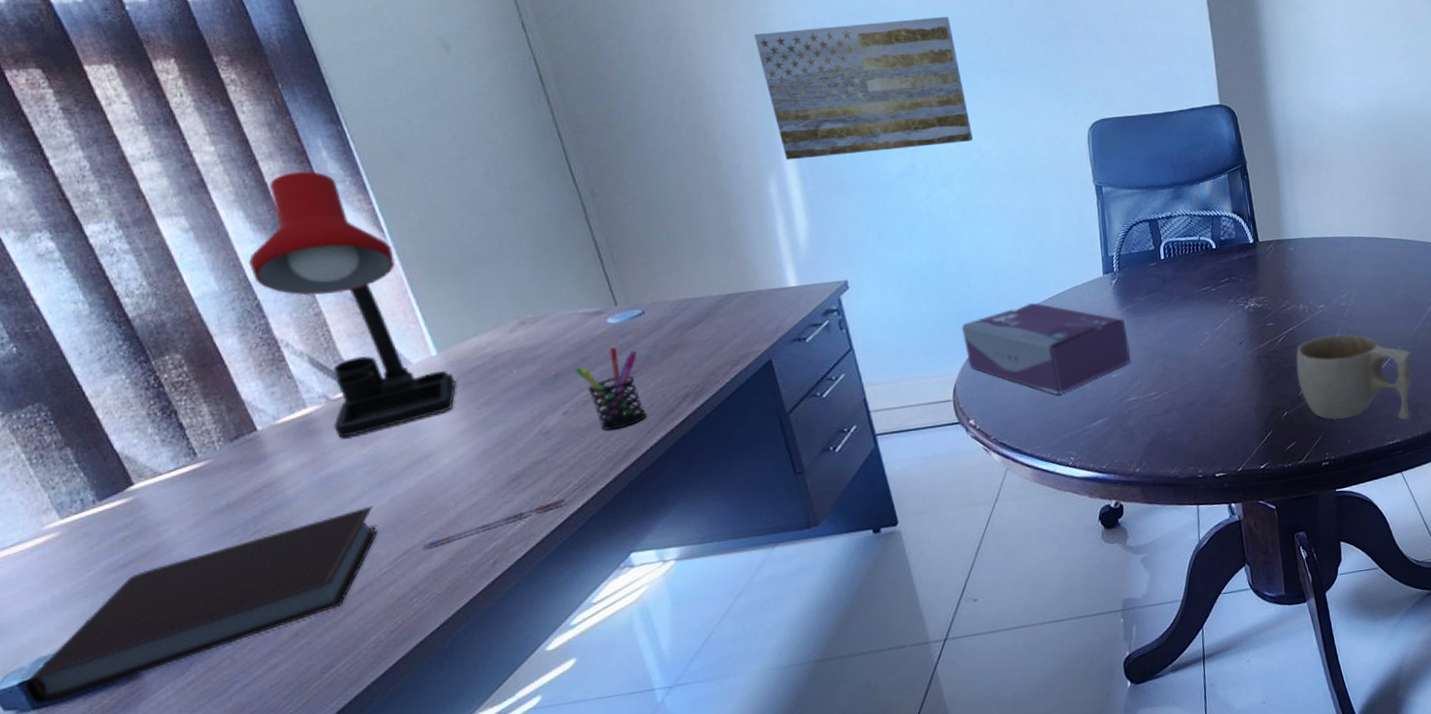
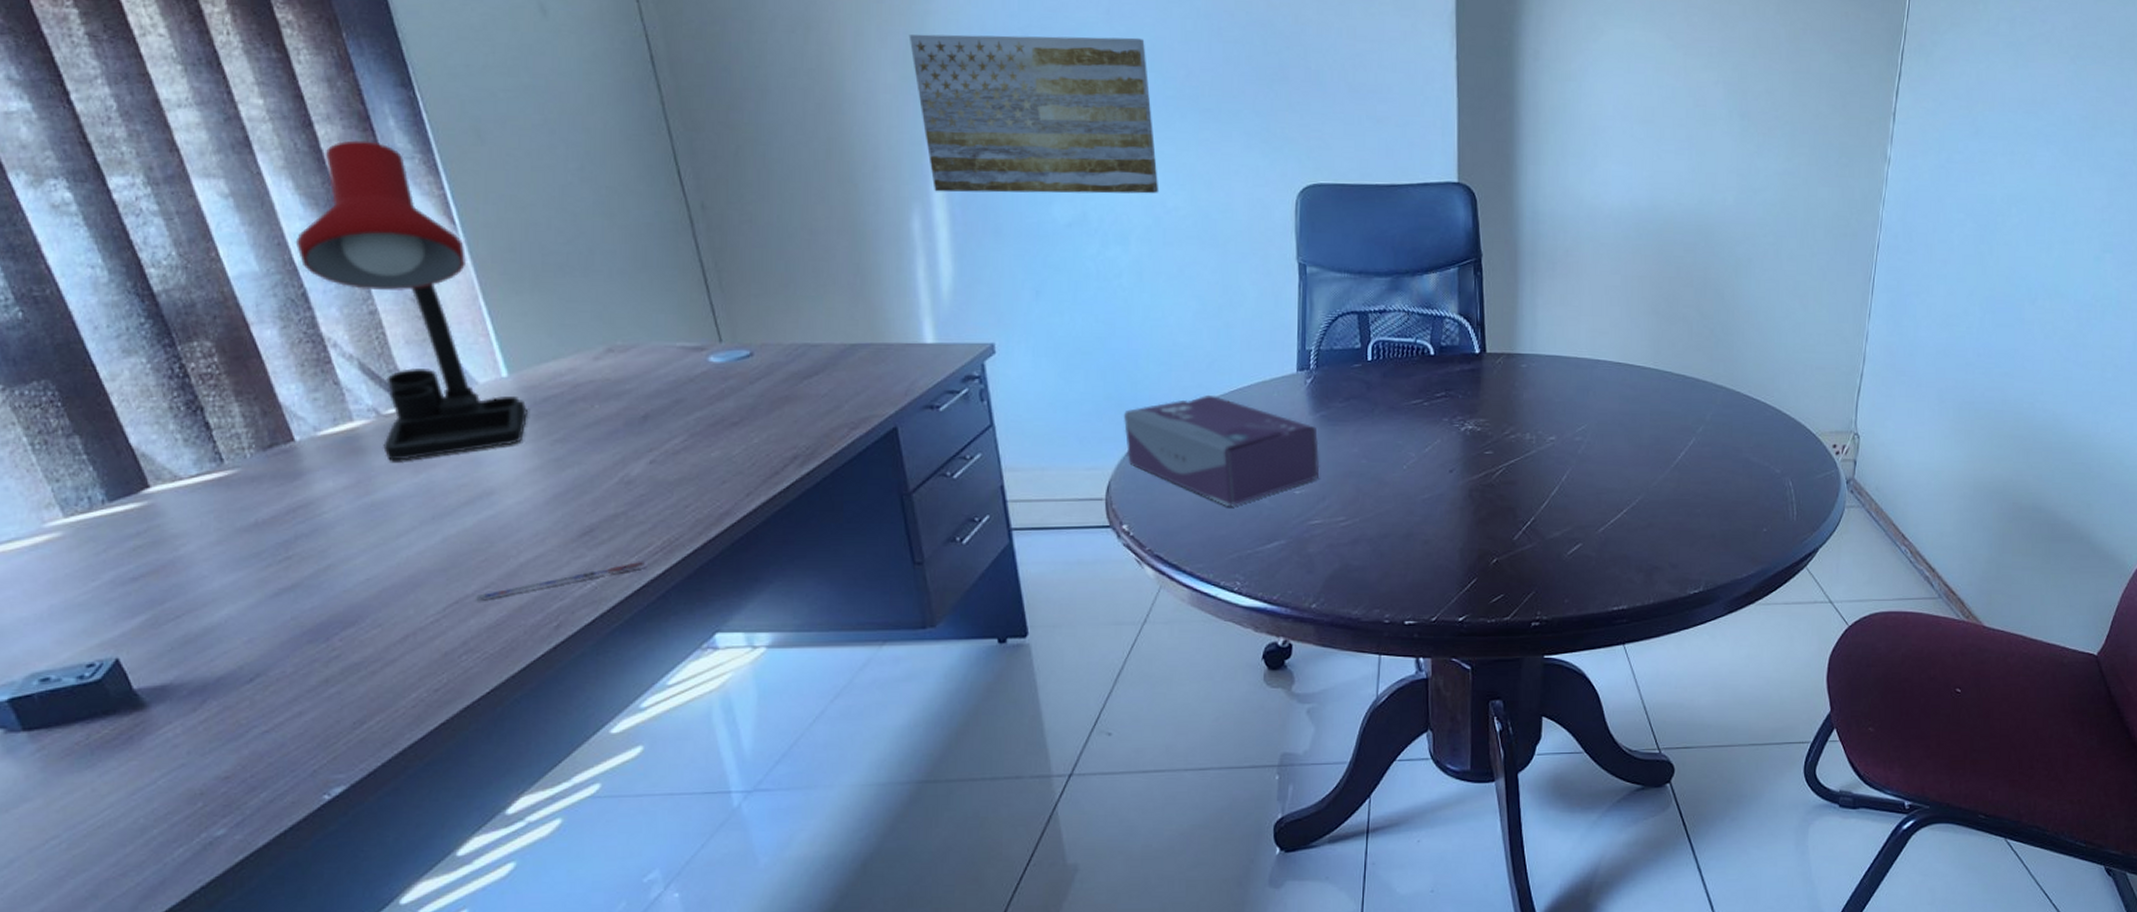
notebook: present [24,505,379,705] -> none [14,543,427,725]
pen holder: present [574,347,646,431] -> none [666,392,746,489]
cup: present [1296,334,1412,420] -> none [1513,473,1652,583]

